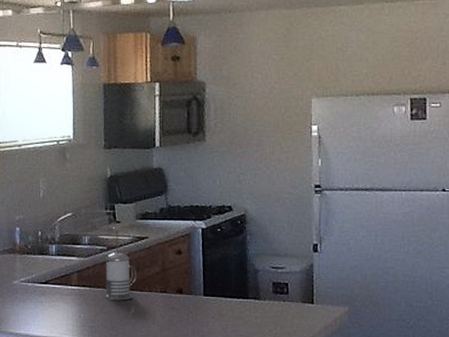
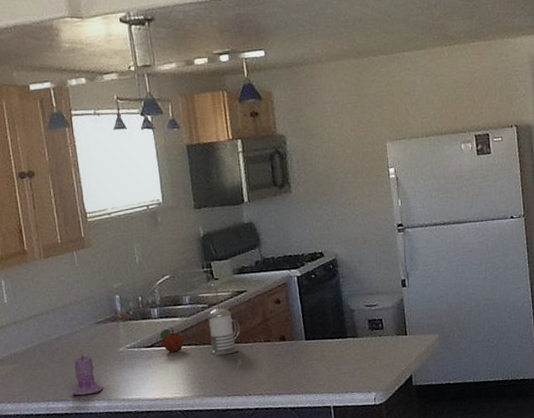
fruit: none [55,266,79,292] -> present [159,328,184,353]

